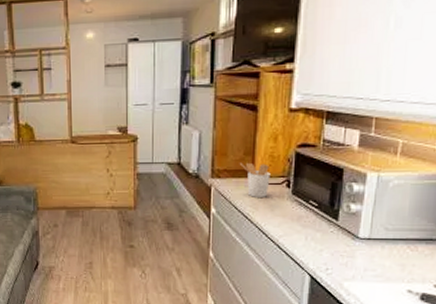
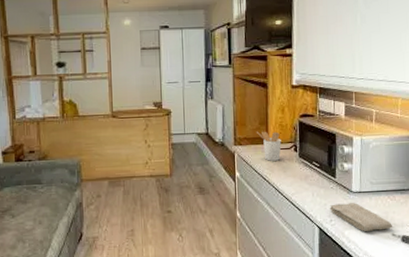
washcloth: none [326,249,409,285] -> present [329,202,392,231]

